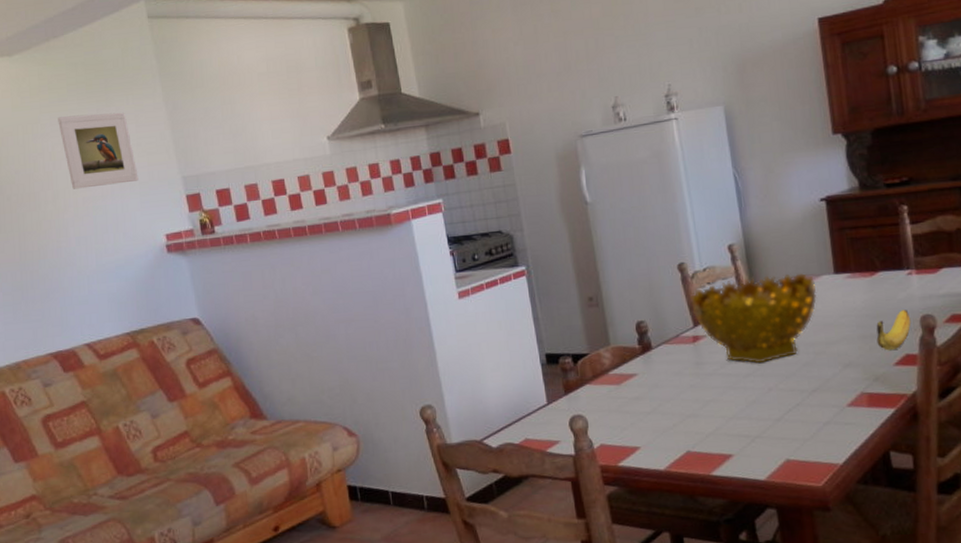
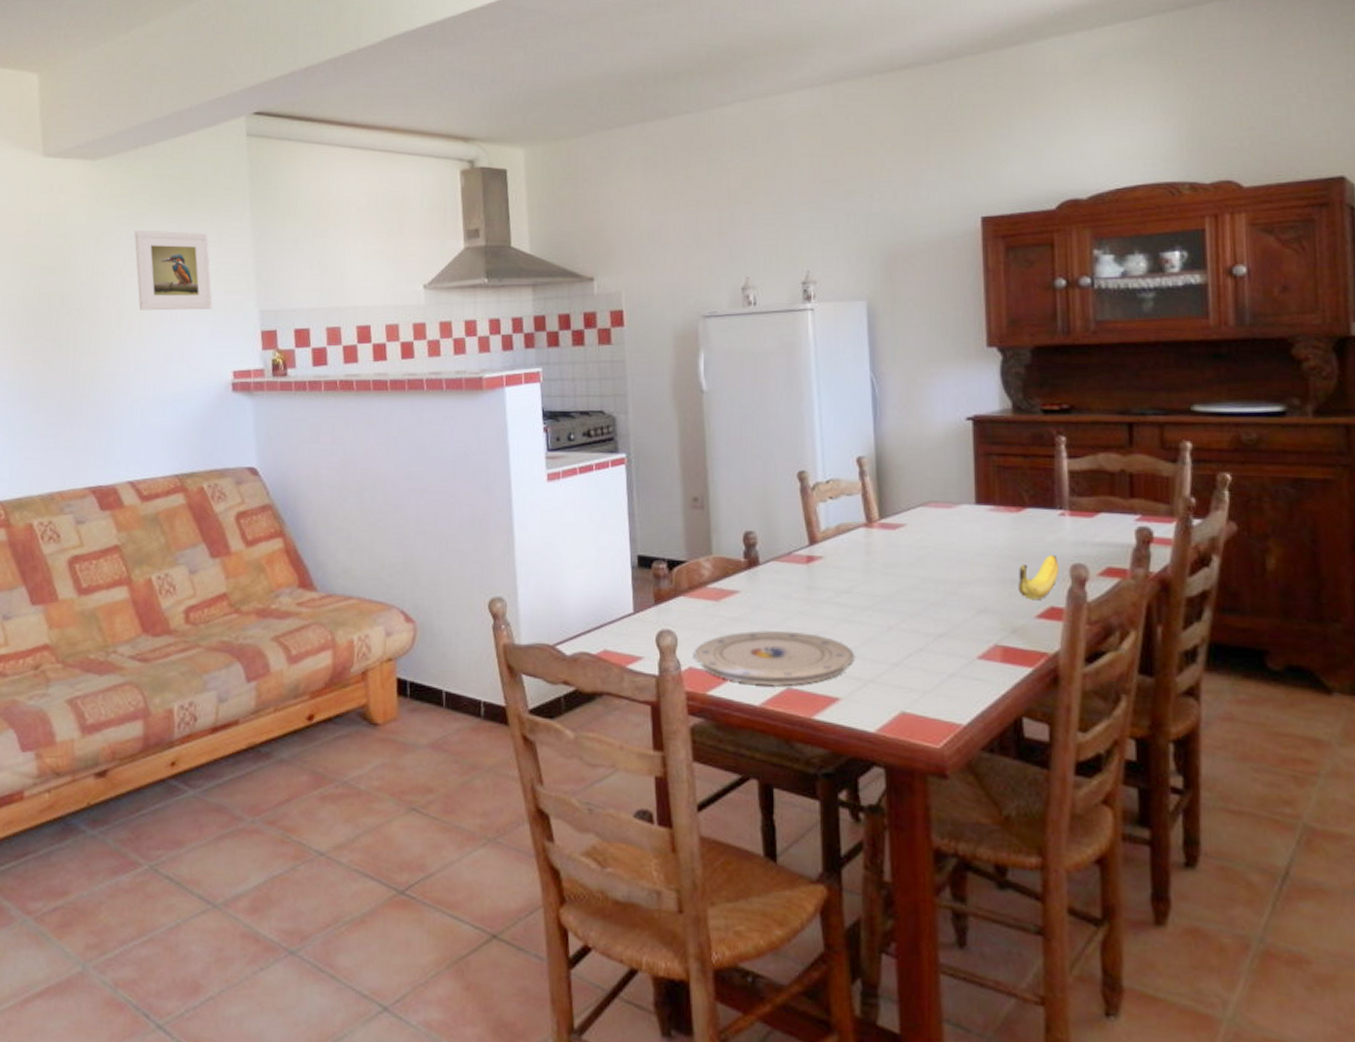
plate: none [603,402,743,452] -> present [694,630,855,686]
decorative bowl: present [691,273,818,364] -> none [809,496,954,597]

